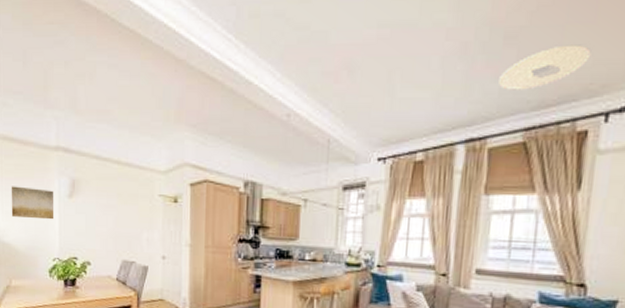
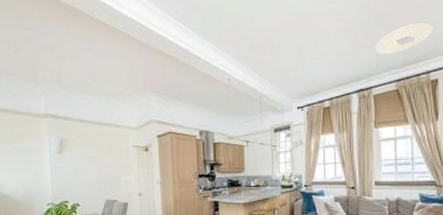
wall art: present [11,186,55,220] -> none [8,148,47,173]

